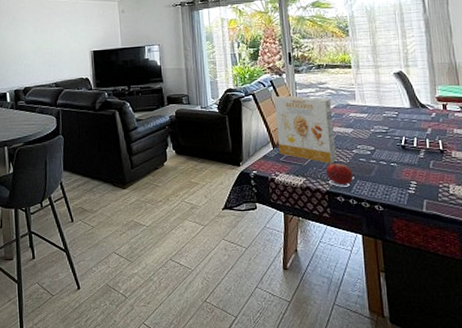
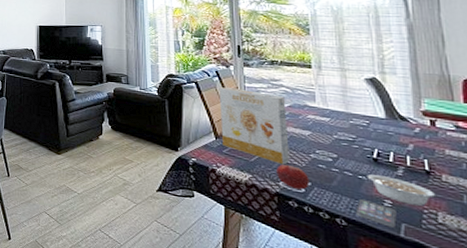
smartphone: none [389,183,420,205] -> present [355,198,397,228]
legume: none [397,160,447,183] -> present [367,174,435,207]

